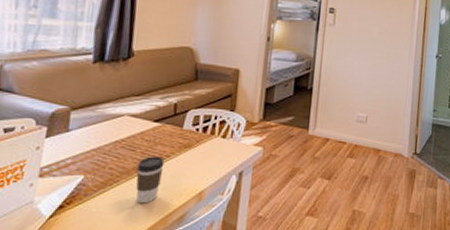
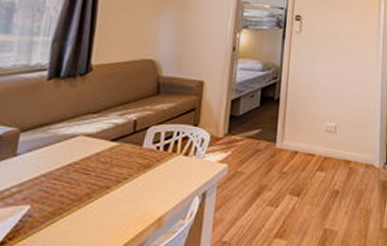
coffee cup: present [136,156,165,204] -> none [88,179,121,235]

